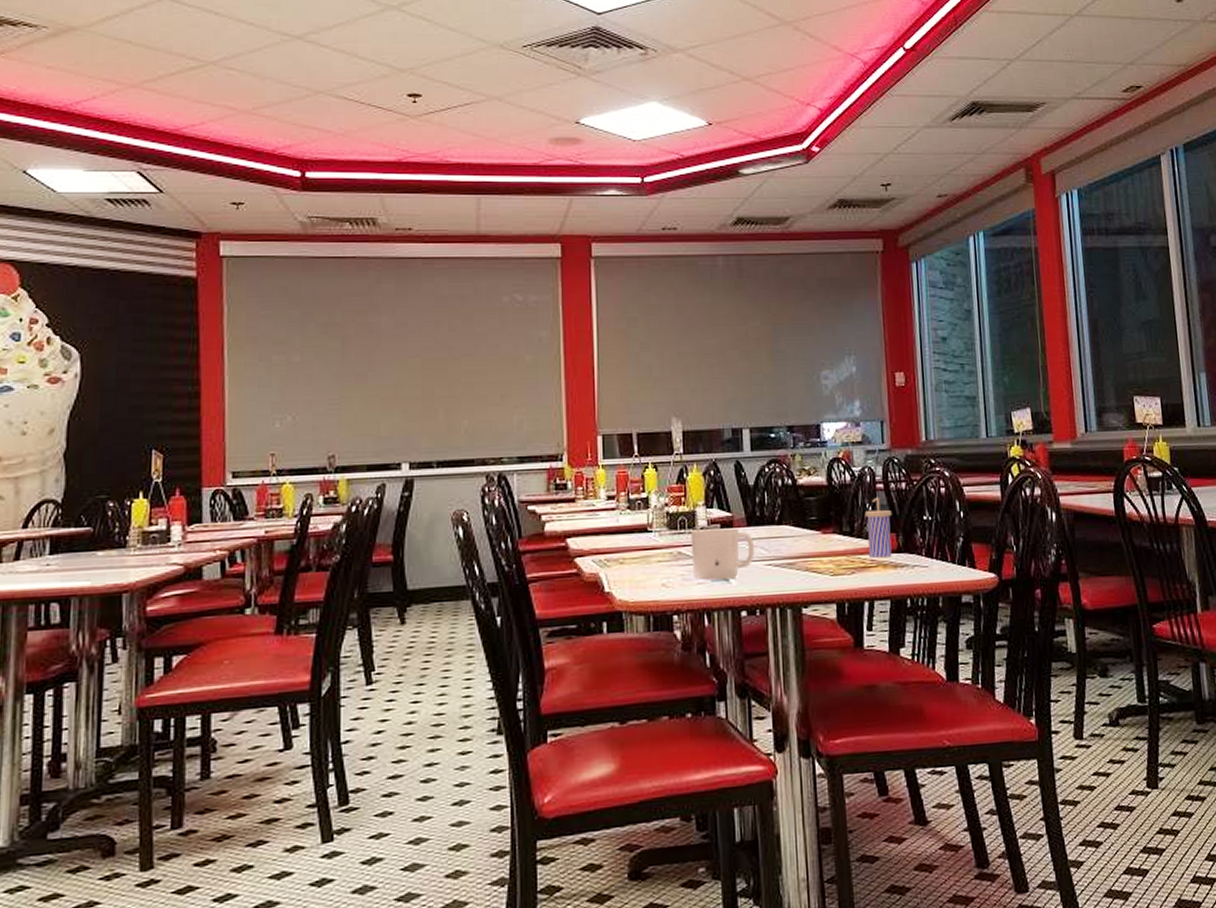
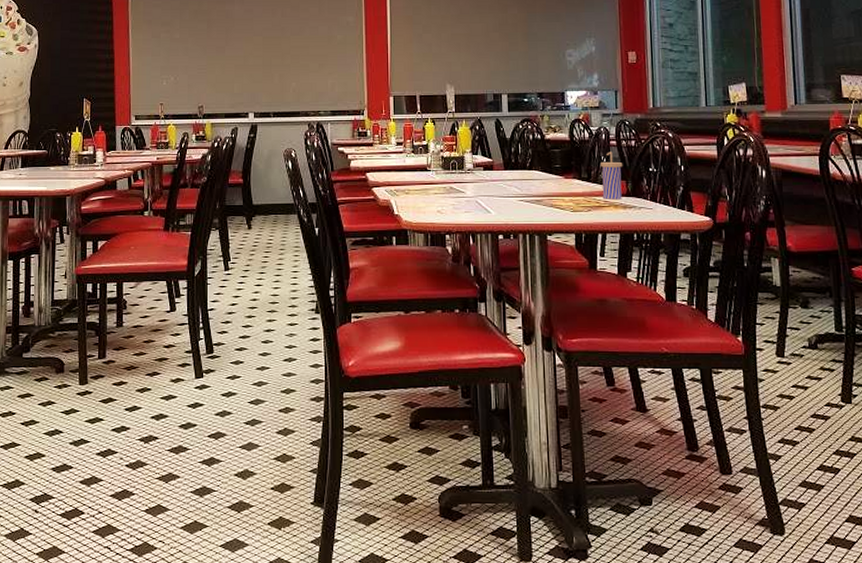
mug: present [691,528,755,581] -> none [460,171,510,210]

